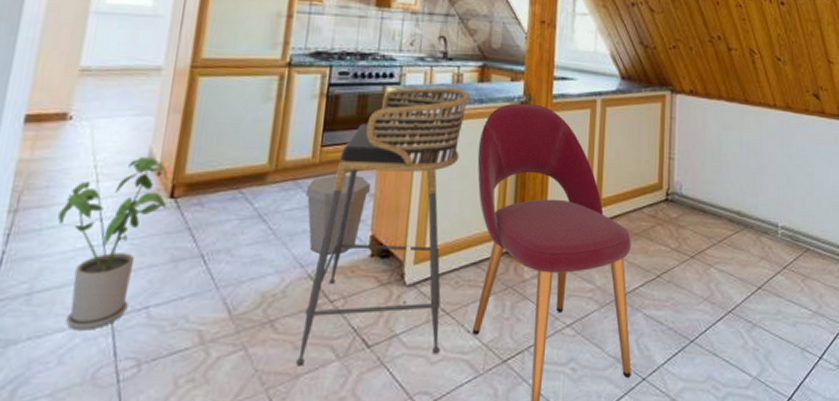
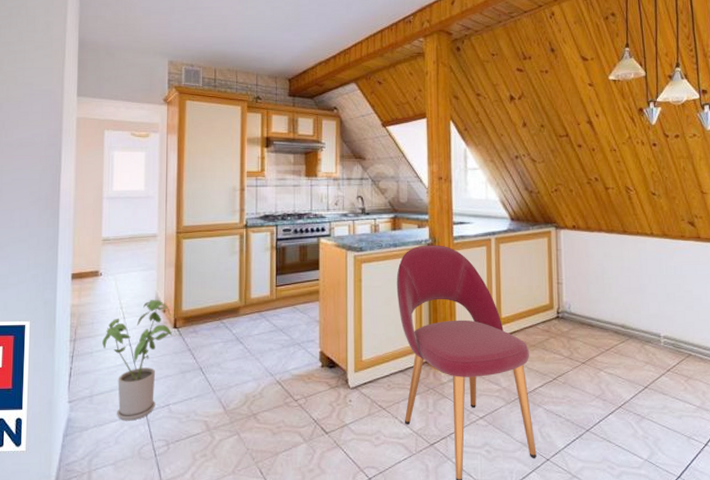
bar stool: present [296,87,471,365] -> none [275,235,387,446]
trash can: present [306,175,370,255] -> none [269,307,315,366]

